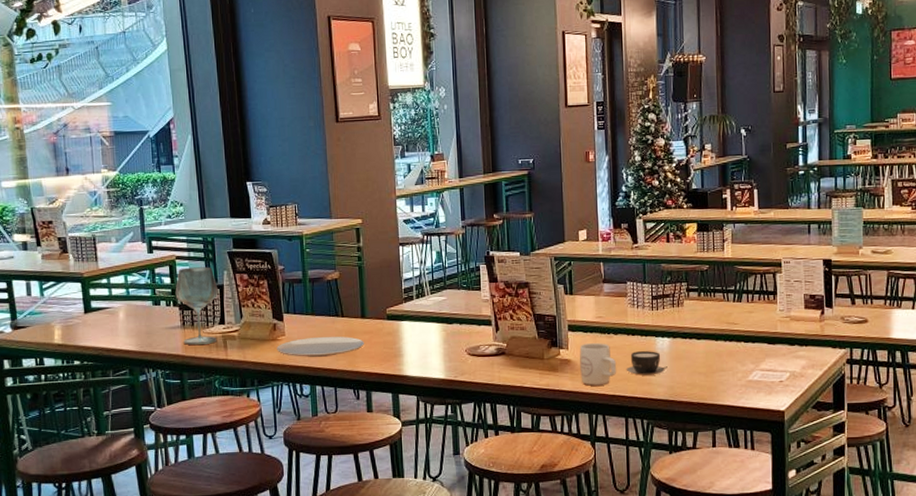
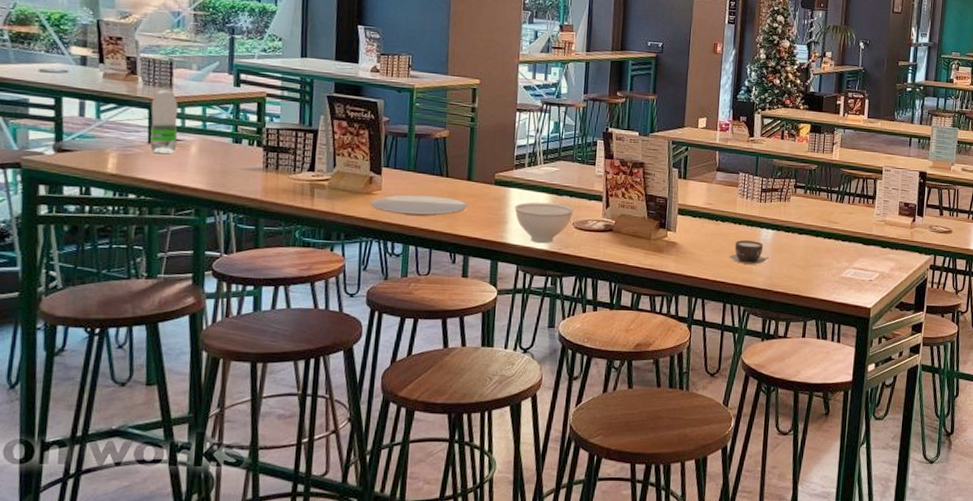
bottle: none [82,257,108,322] -> present [150,82,179,154]
wine glass: present [175,267,219,346] -> none [261,107,312,191]
bowl: none [408,332,465,372] -> present [514,202,574,243]
mug: present [579,343,617,386] -> none [685,228,721,270]

